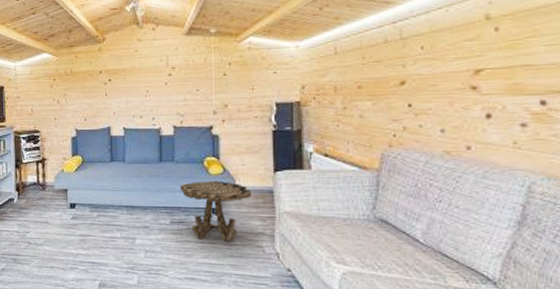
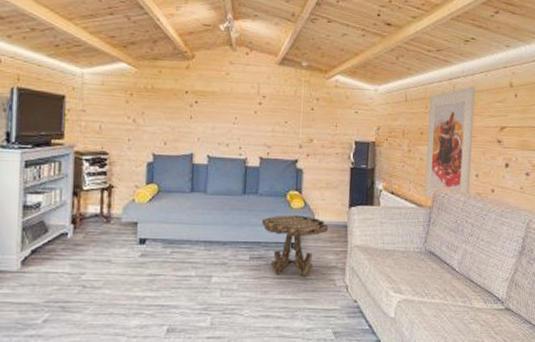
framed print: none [367,26,434,160] -> present [424,86,476,199]

